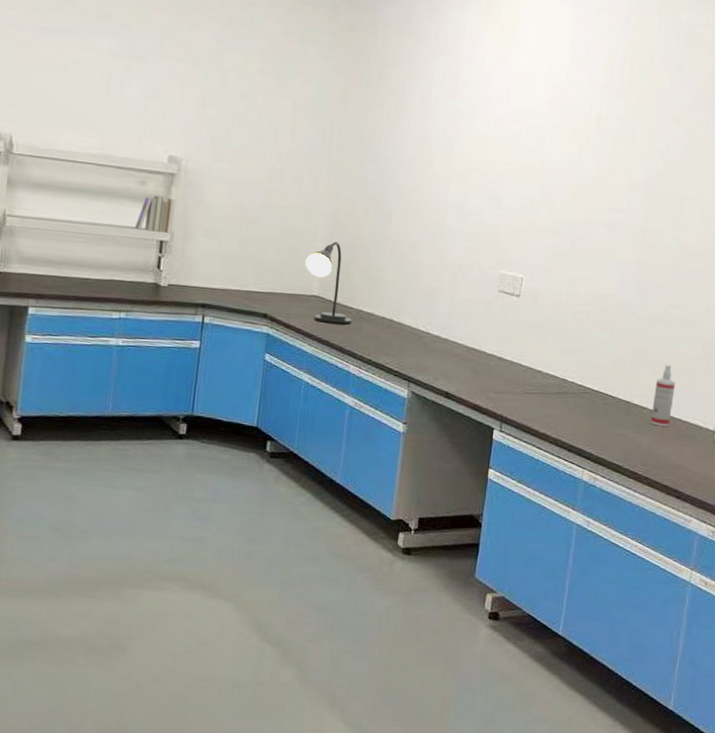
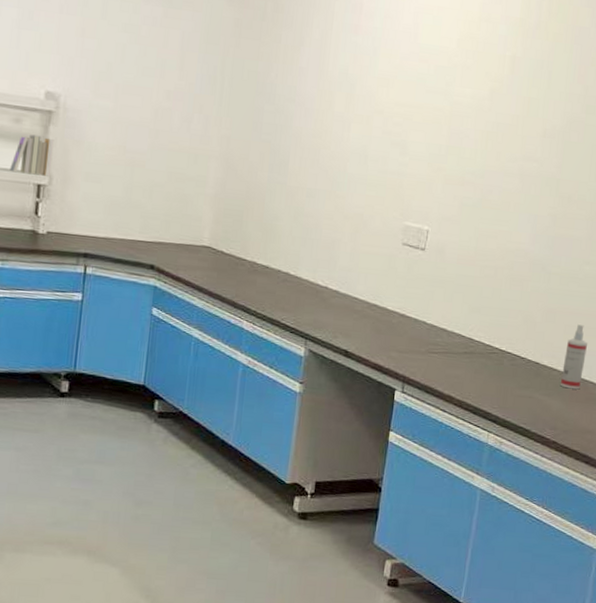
desk lamp: present [305,242,352,325] -> none [195,188,245,278]

